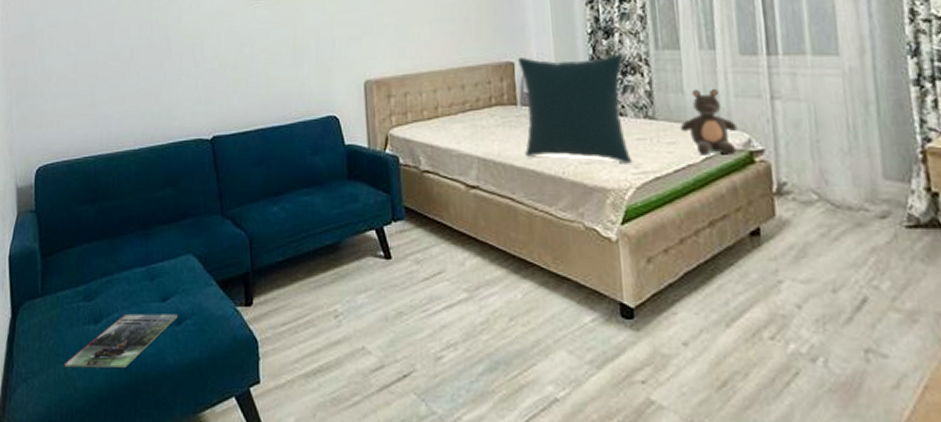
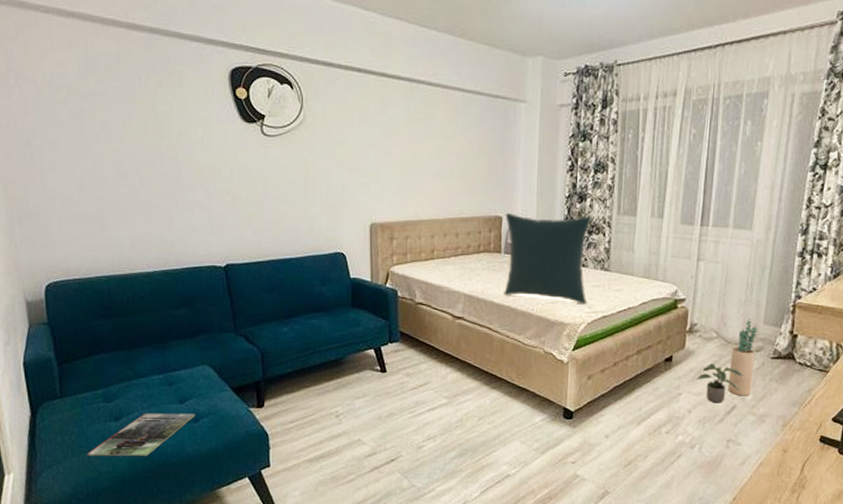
teddy bear: present [679,89,738,155] -> none [626,249,670,301]
potted plant: none [800,237,870,295] -> present [696,363,744,404]
vase: none [843,172,885,284] -> present [727,319,758,397]

